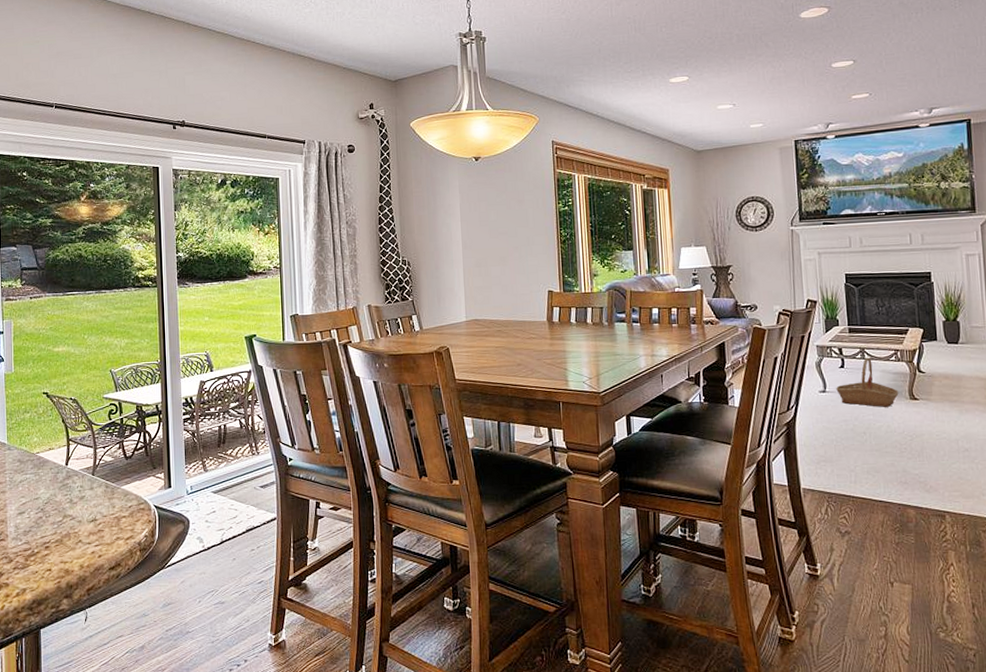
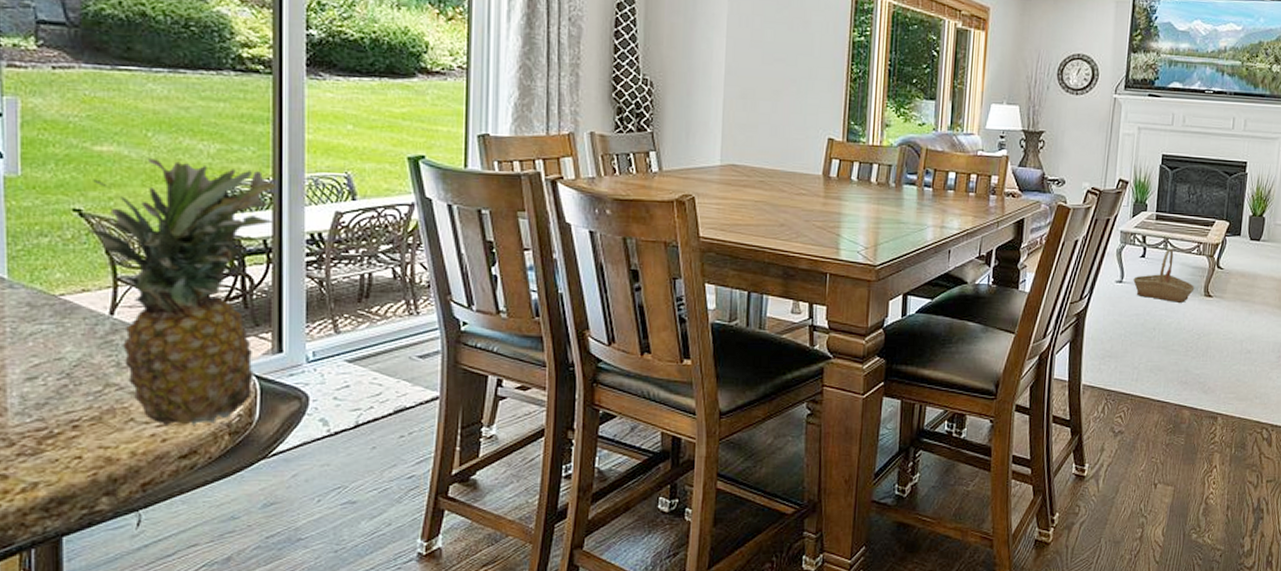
fruit: none [52,353,163,545] -> present [88,158,277,425]

